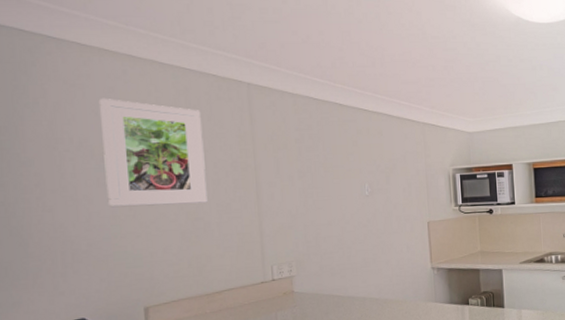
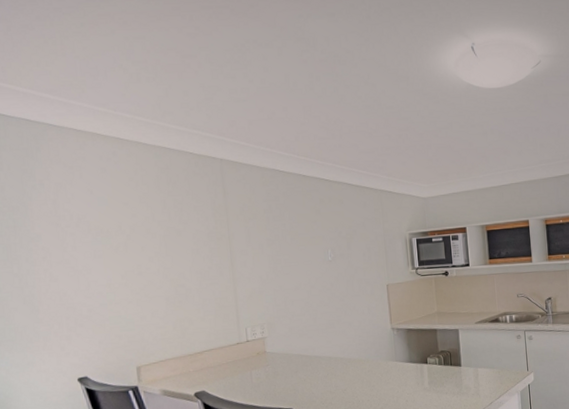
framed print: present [98,98,208,208] -> none [93,177,188,277]

